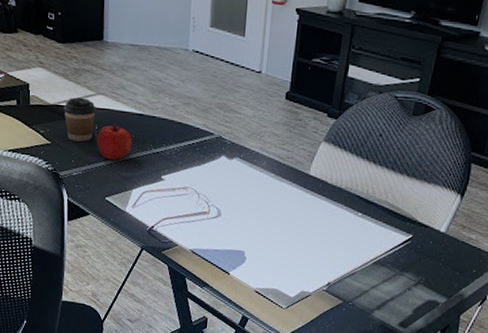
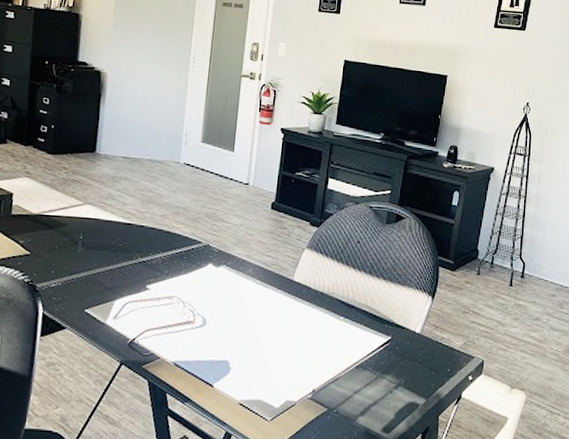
coffee cup: present [63,97,97,142] -> none [47,207,84,252]
apple: present [96,123,133,160] -> none [80,233,119,270]

